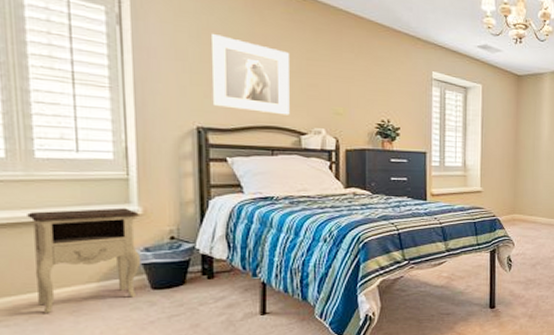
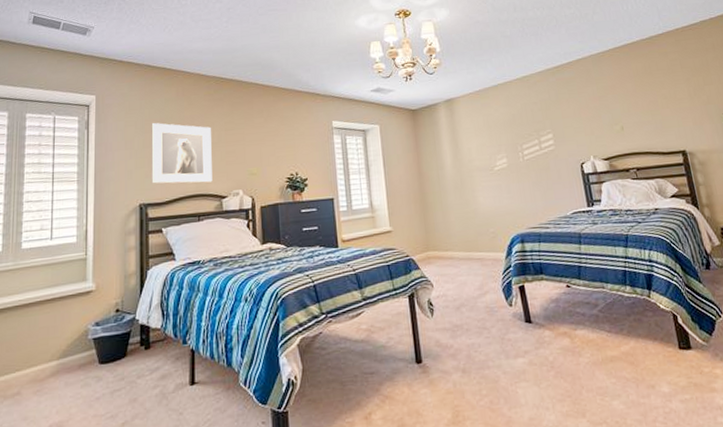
nightstand: present [27,207,141,314] -> none [12,285,93,395]

